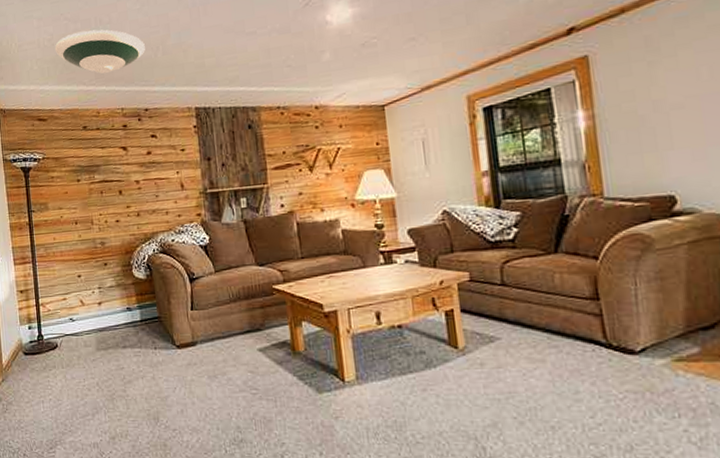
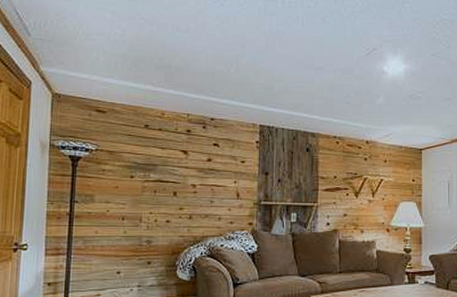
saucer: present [54,29,145,74] -> none [125,34,219,78]

